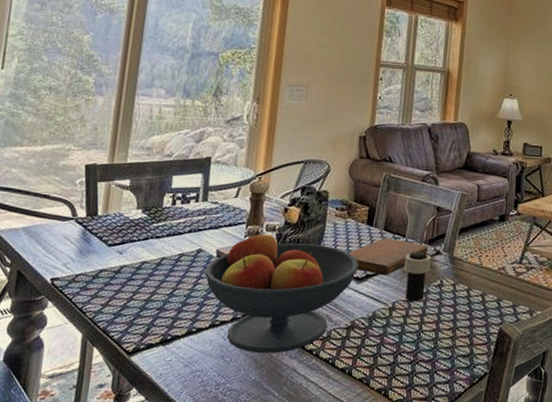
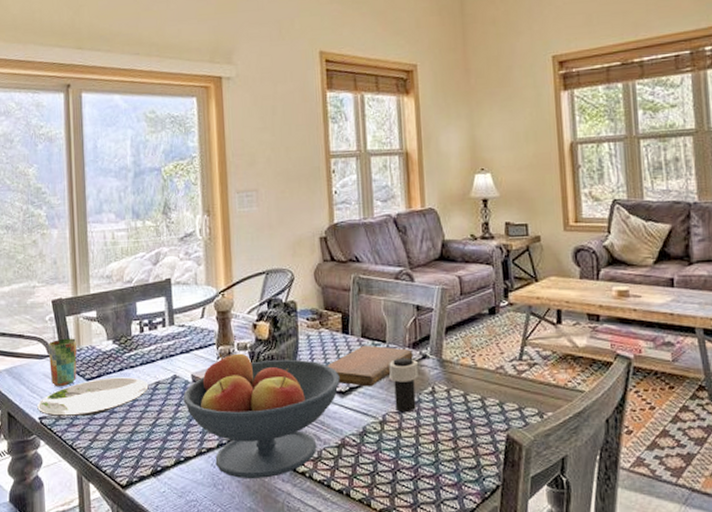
plate: none [51,245,172,281] -> present [37,377,149,417]
cup: none [71,203,105,250] -> present [47,338,77,387]

